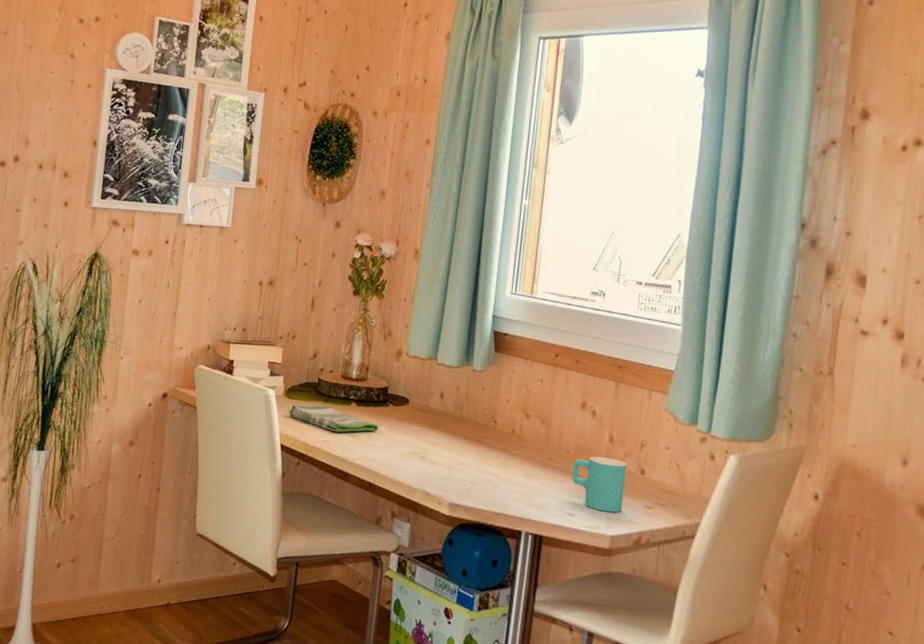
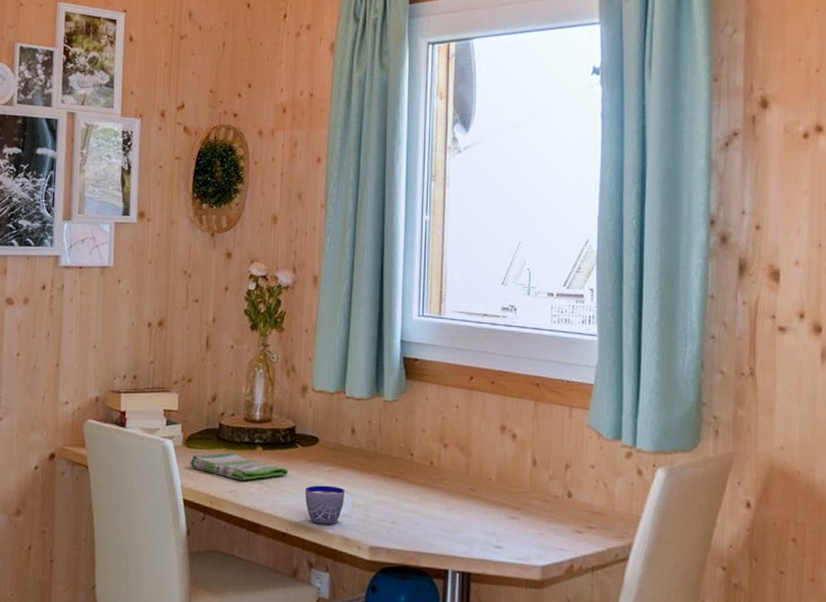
cup: none [392,442,436,480] -> present [304,485,352,525]
cup: present [571,456,626,513] -> none [496,482,552,541]

